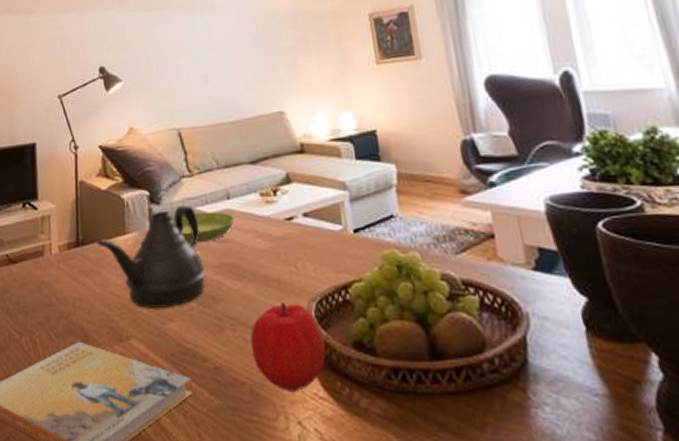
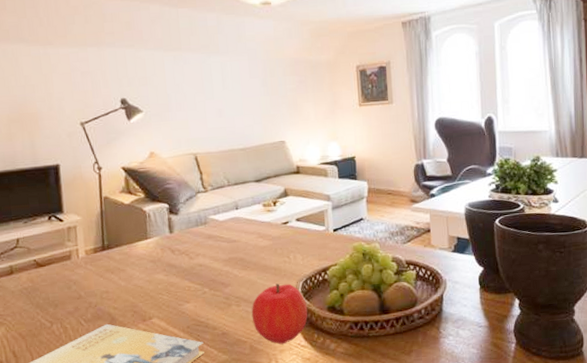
teapot: present [96,205,206,308] -> none [121,214,217,295]
saucer: present [171,212,235,244] -> none [188,219,242,244]

